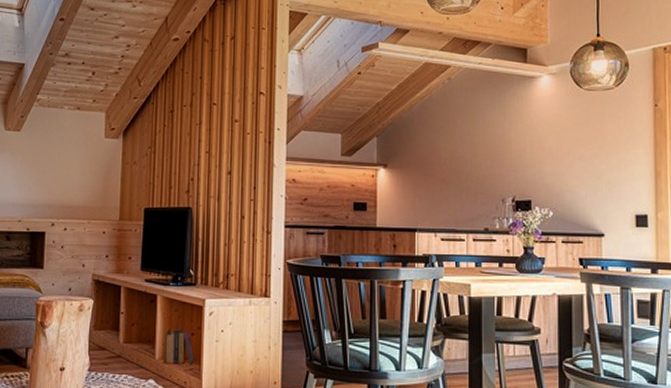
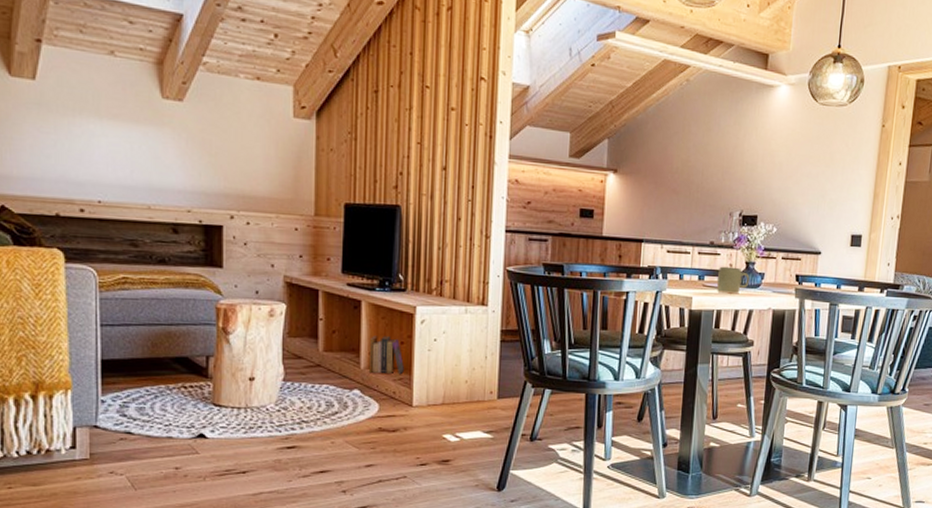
mug: none [494,252,530,280] -> present [716,266,750,294]

